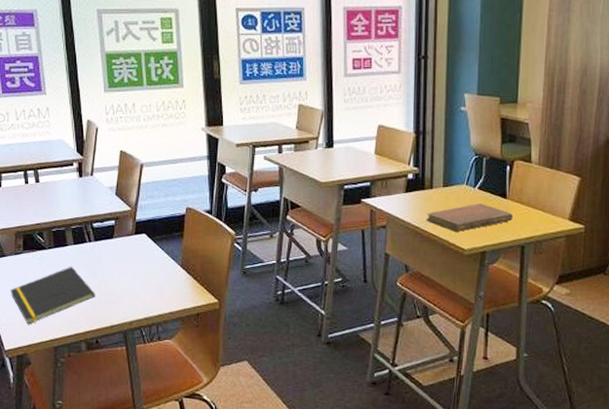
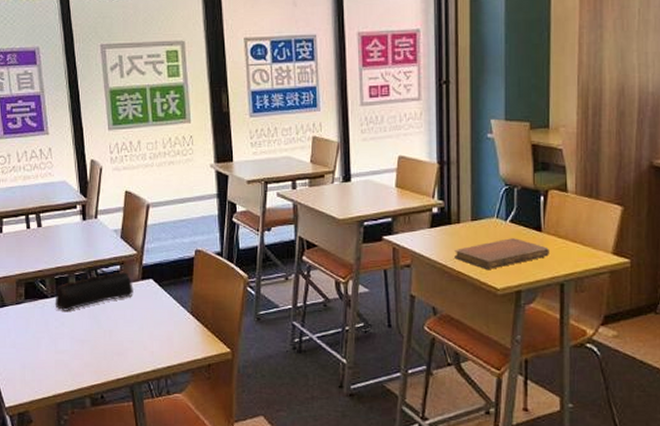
notepad: present [10,266,95,325] -> none [11,315,100,379]
pencil case: none [52,221,127,262] -> present [55,267,133,311]

